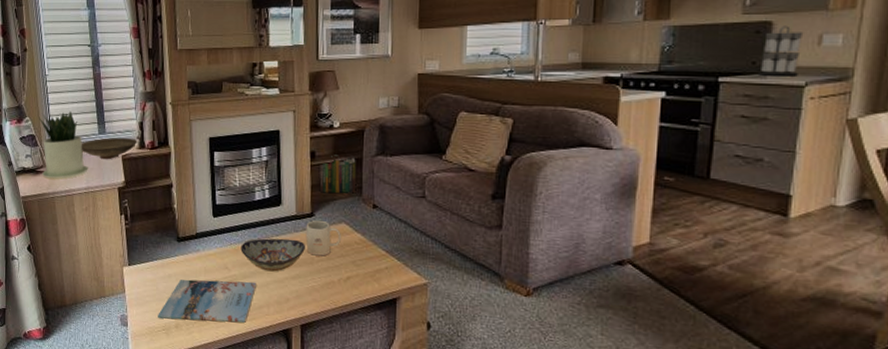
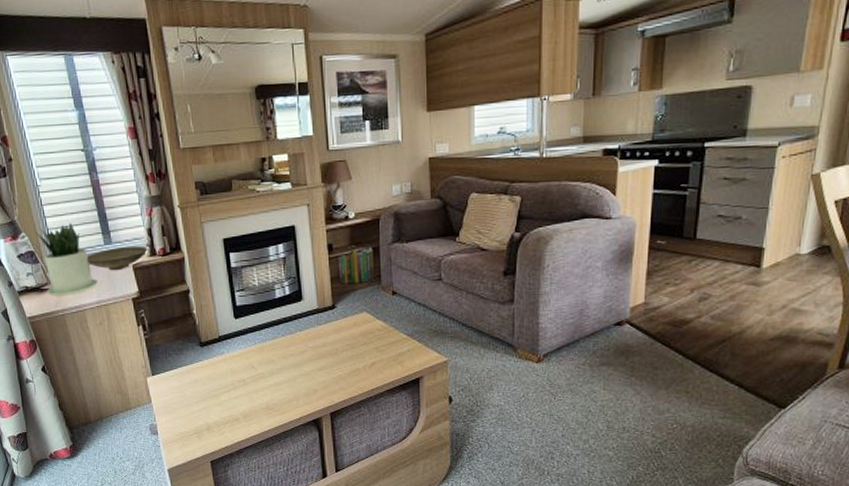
magazine: present [158,279,256,323] -> none [188,377,284,423]
decorative bowl: present [240,238,305,272] -> none [265,332,329,366]
mug: present [305,219,341,256] -> none [328,311,363,346]
spice rack: present [759,25,804,76] -> none [739,89,779,139]

